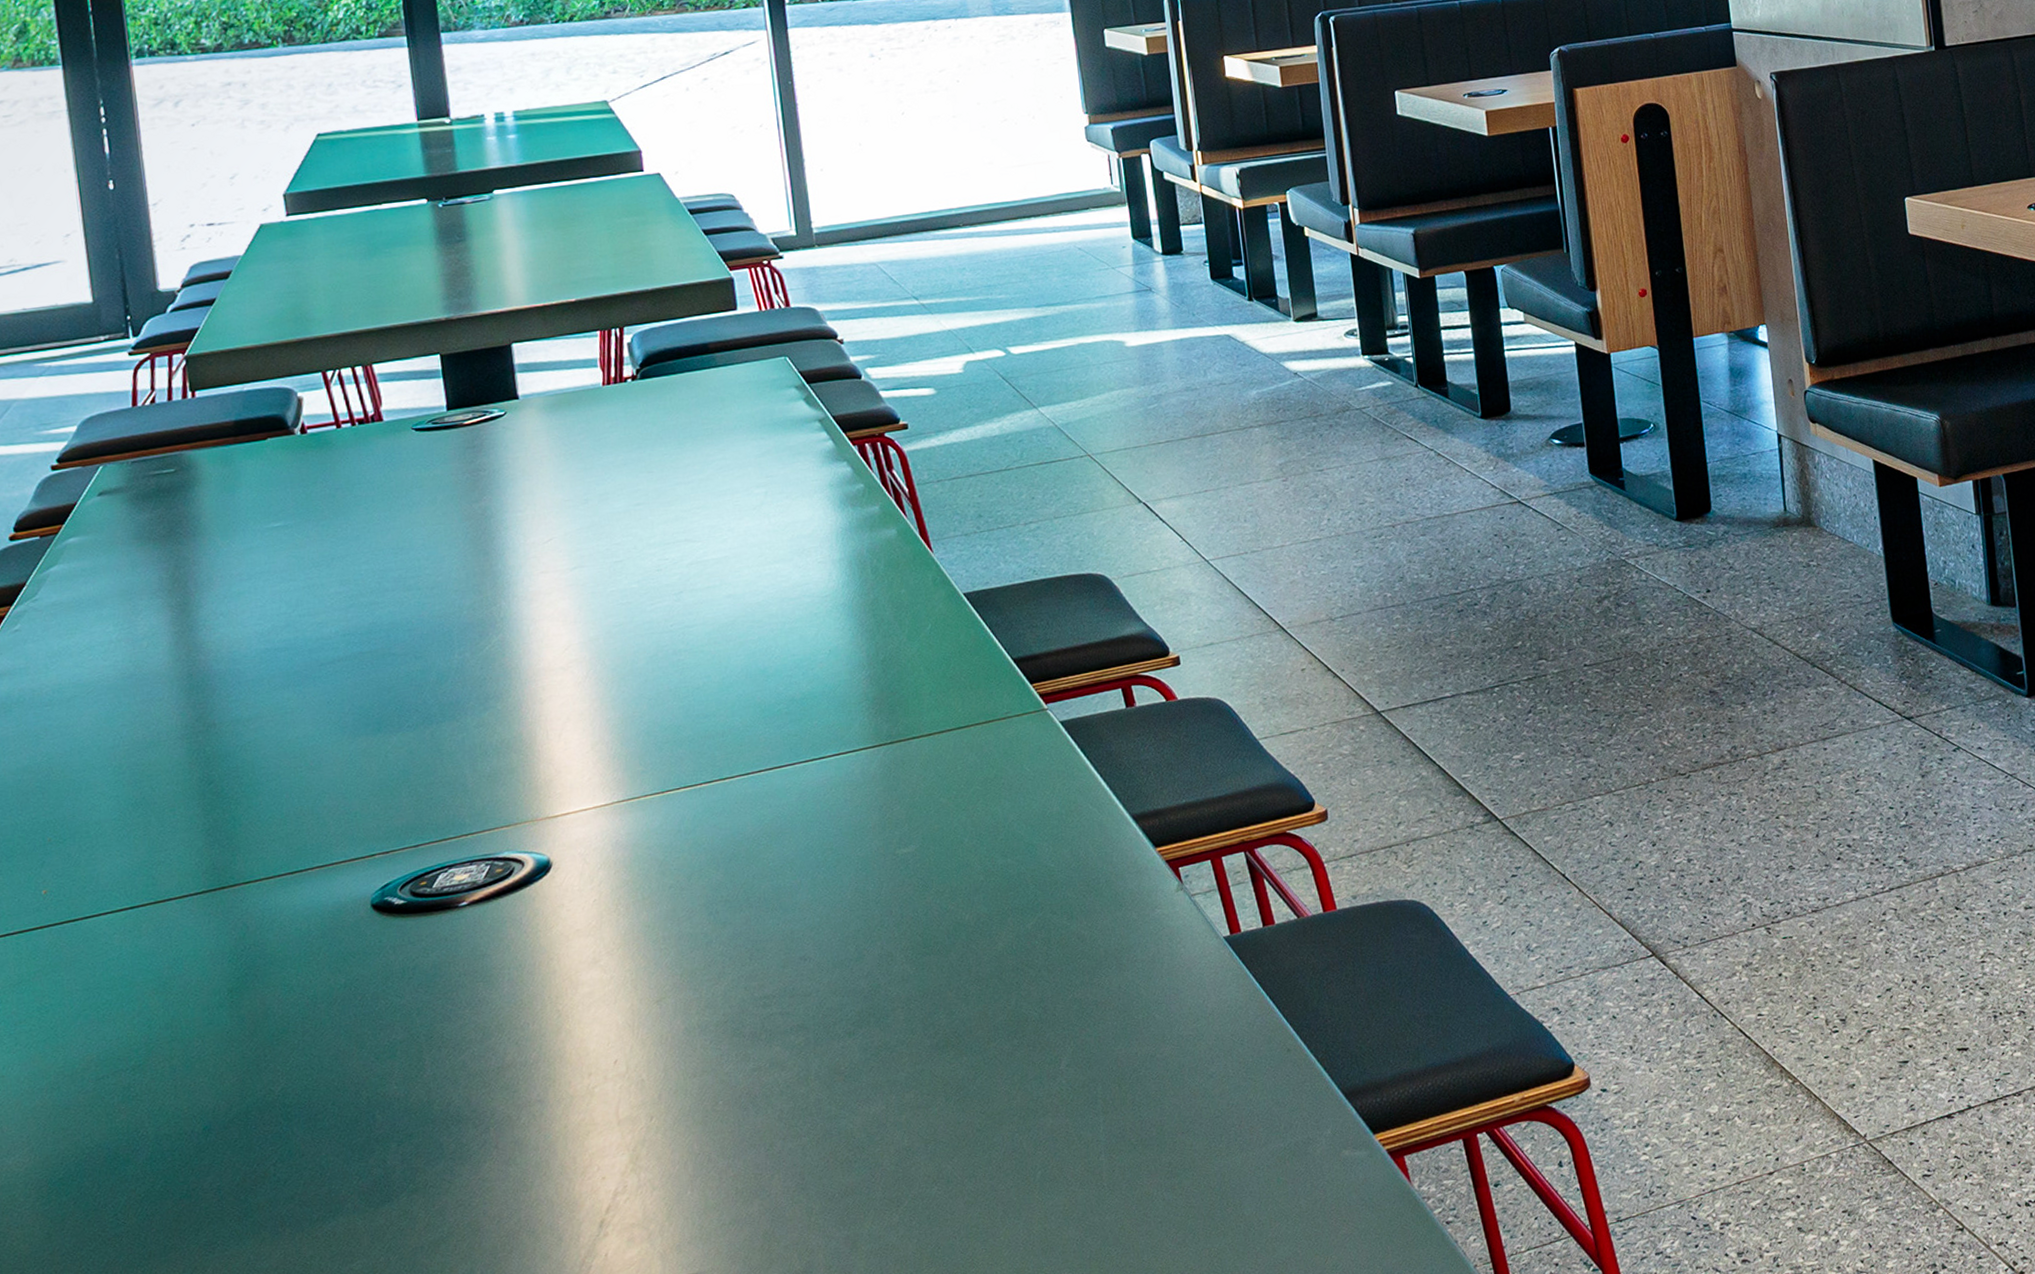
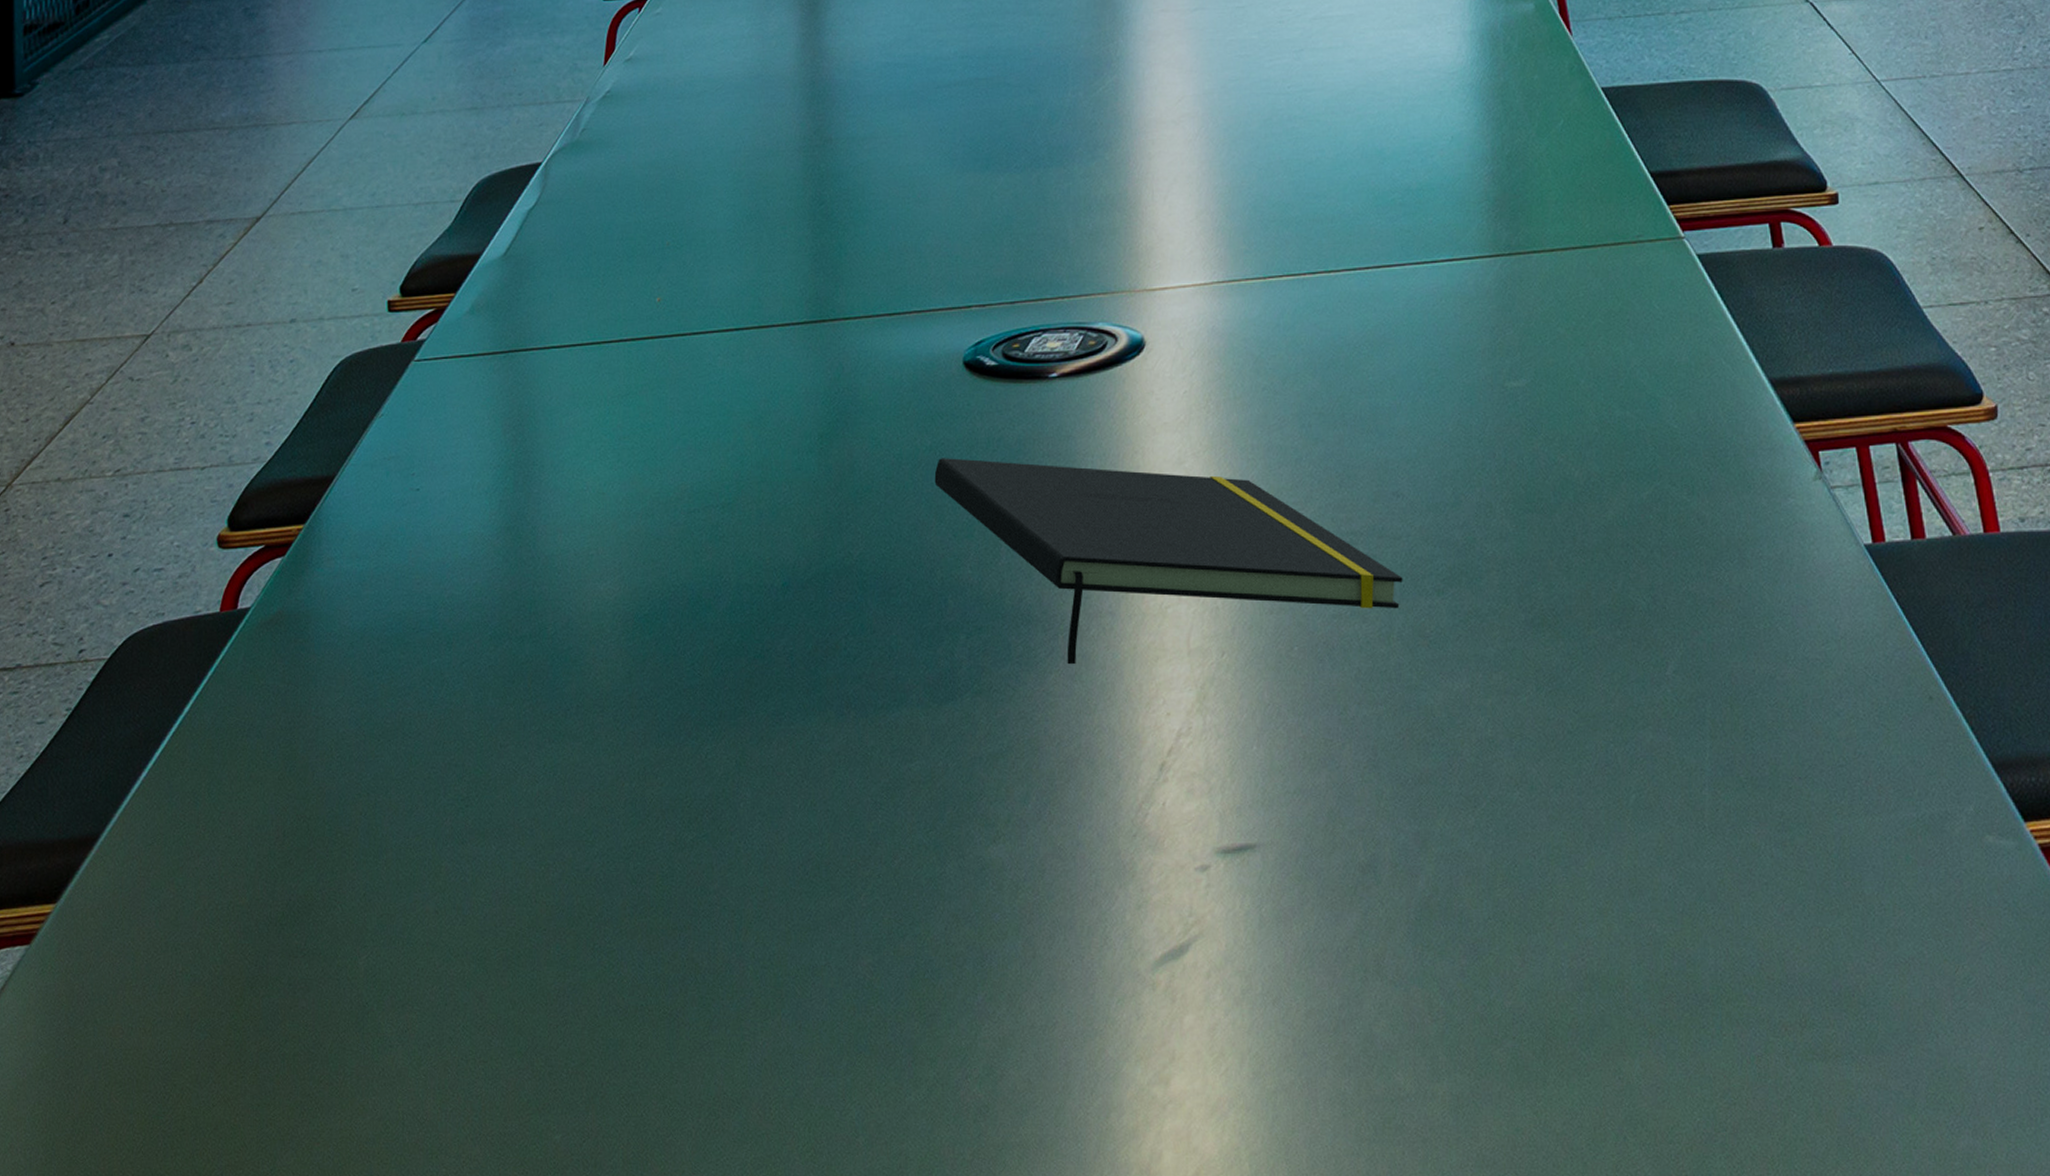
notepad: none [351,966,816,1152] -> present [934,458,1403,665]

